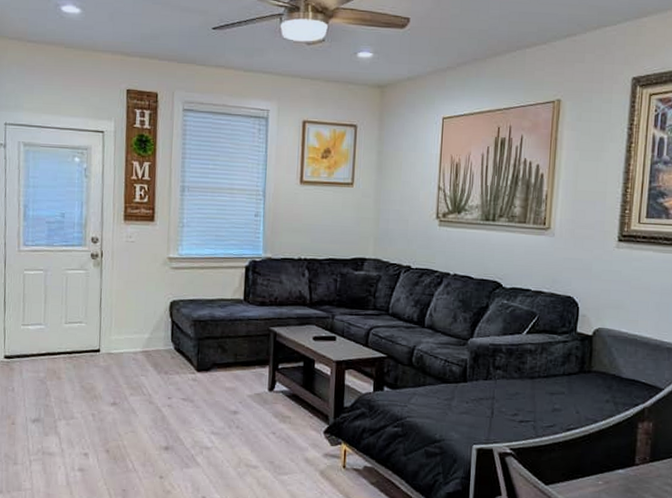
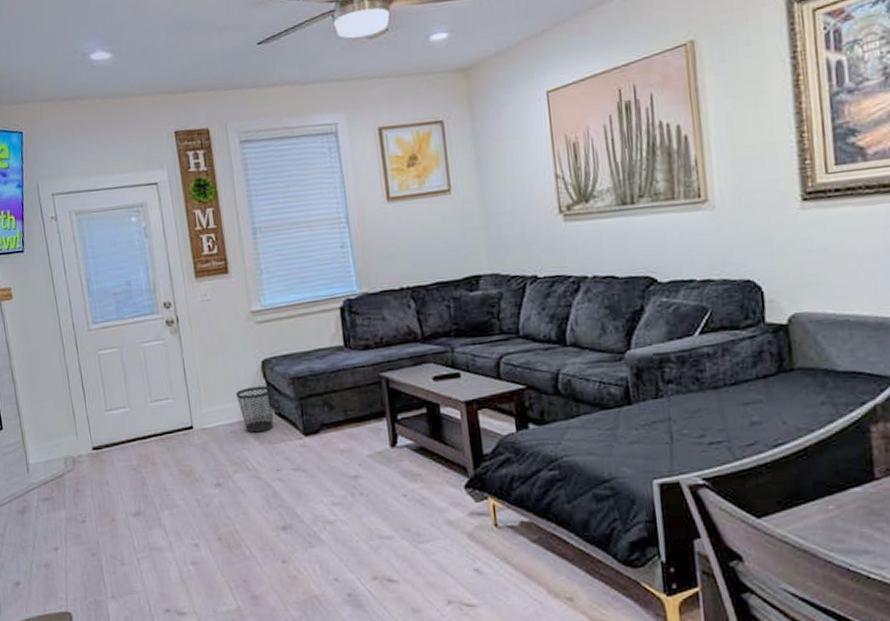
wastebasket: none [142,322,178,363] -> present [235,385,275,433]

